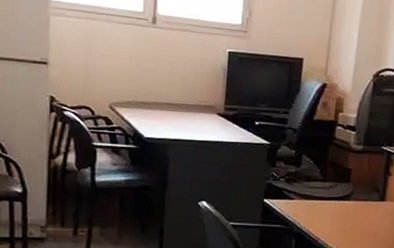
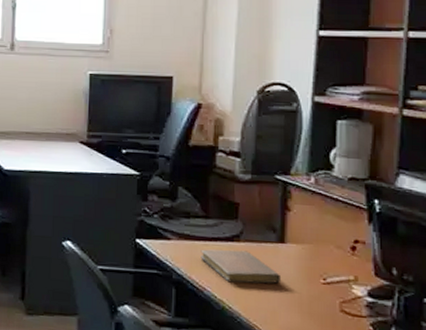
notebook: none [317,207,380,234] -> present [200,249,282,284]

